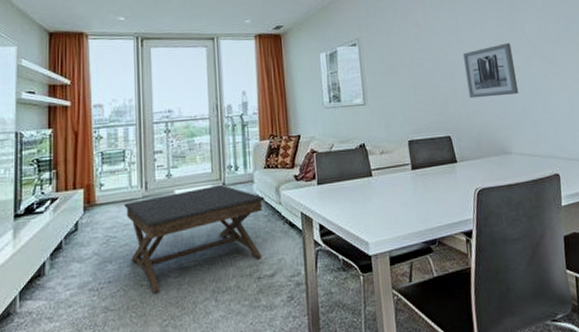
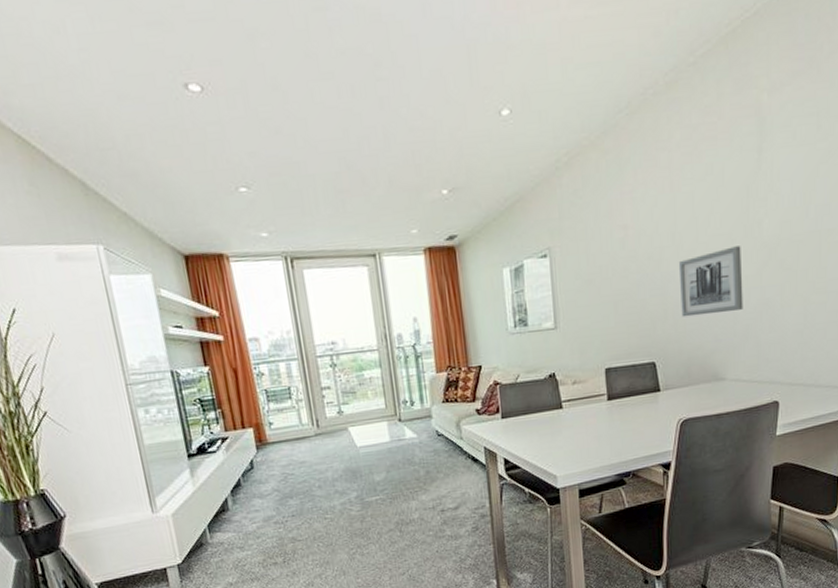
coffee table: present [124,184,265,293] -> none [297,420,445,525]

